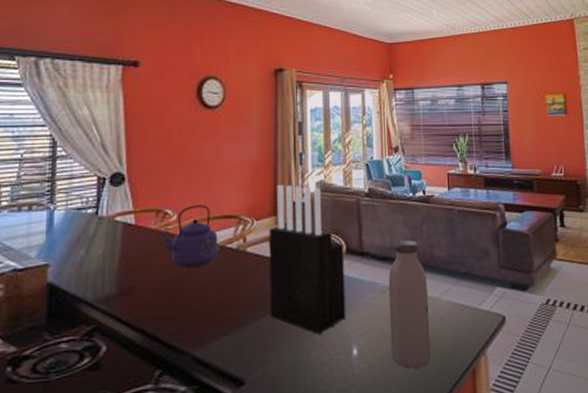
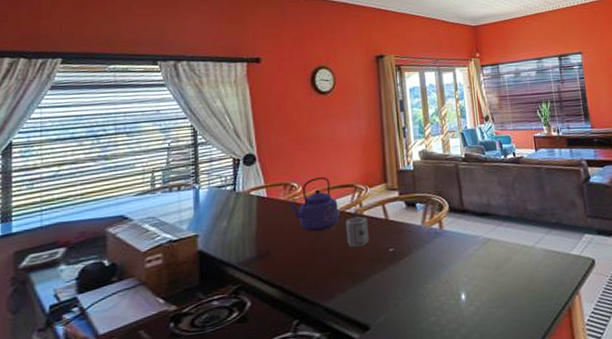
cup: none [225,253,251,289] -> present [346,216,369,248]
knife block: present [269,184,346,334] -> none [381,155,454,283]
water bottle: present [388,239,431,369] -> none [488,196,531,309]

